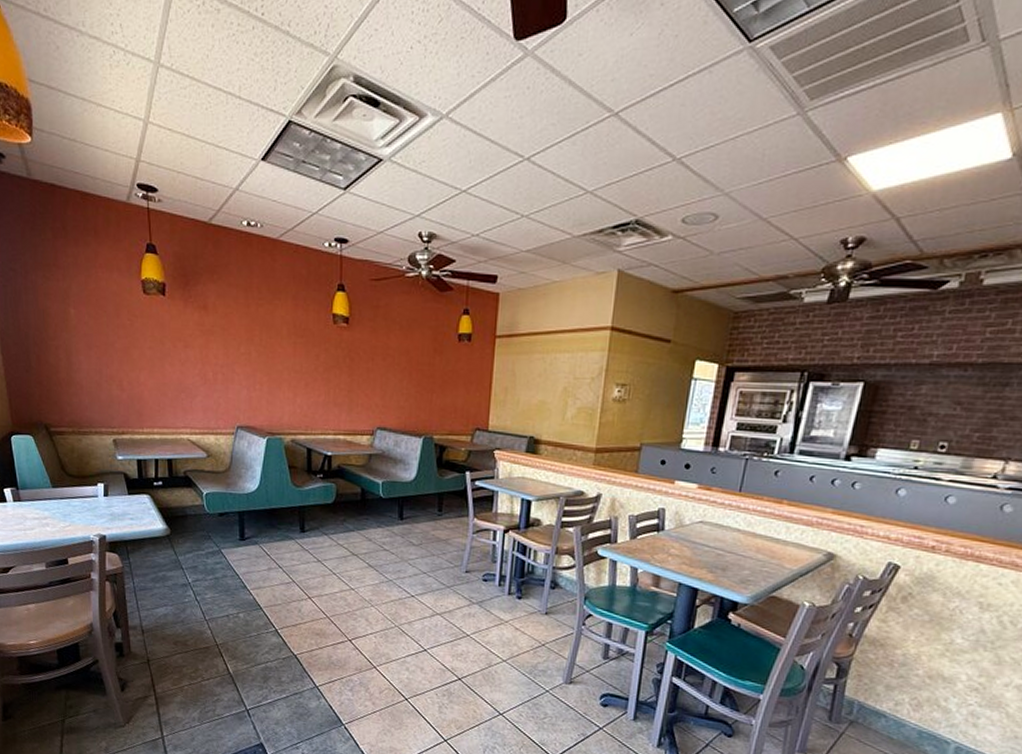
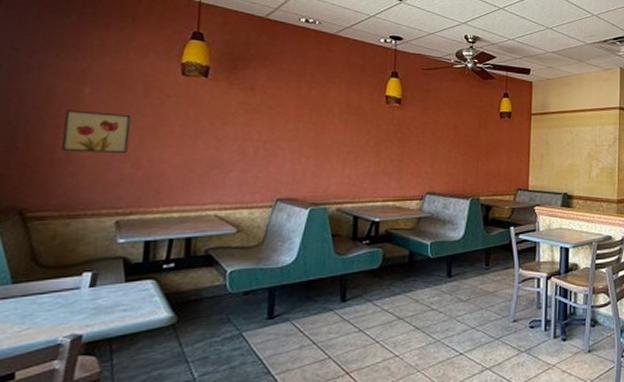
wall art: none [60,331,111,375] -> present [61,110,131,153]

